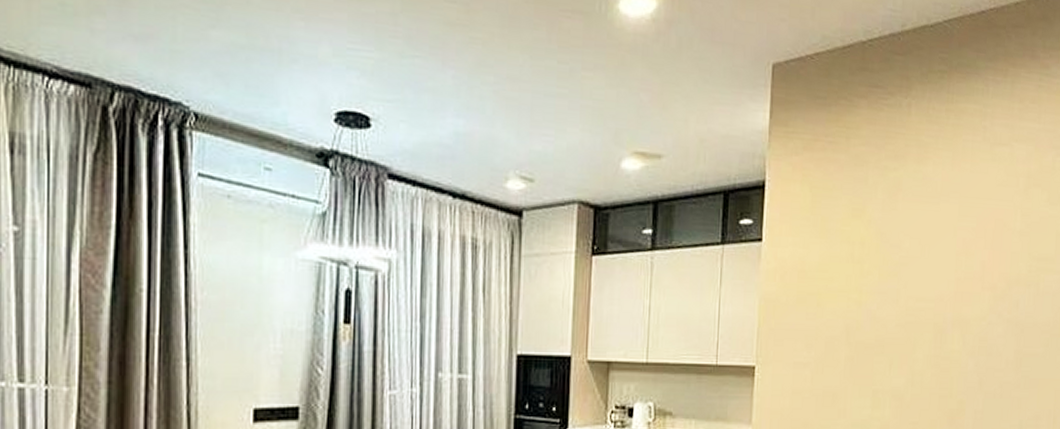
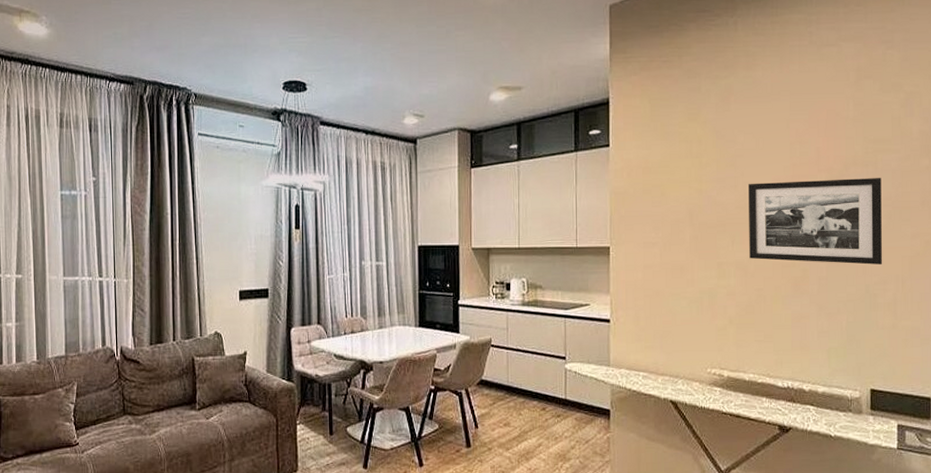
picture frame: none [906,297,1042,398] -> present [749,178,882,265]

